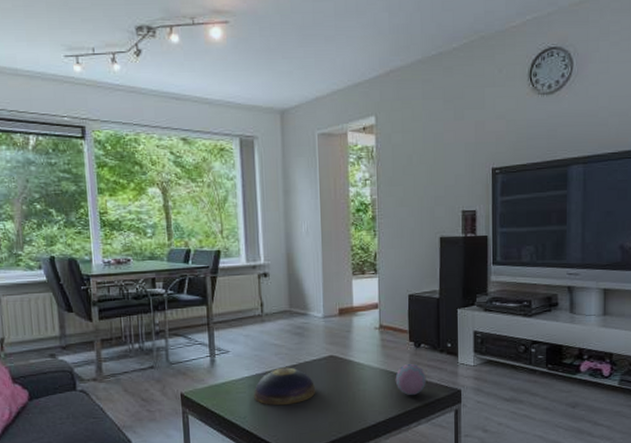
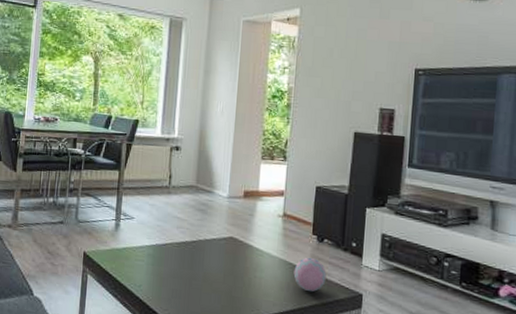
decorative bowl: present [254,367,316,406] -> none [151,241,213,281]

